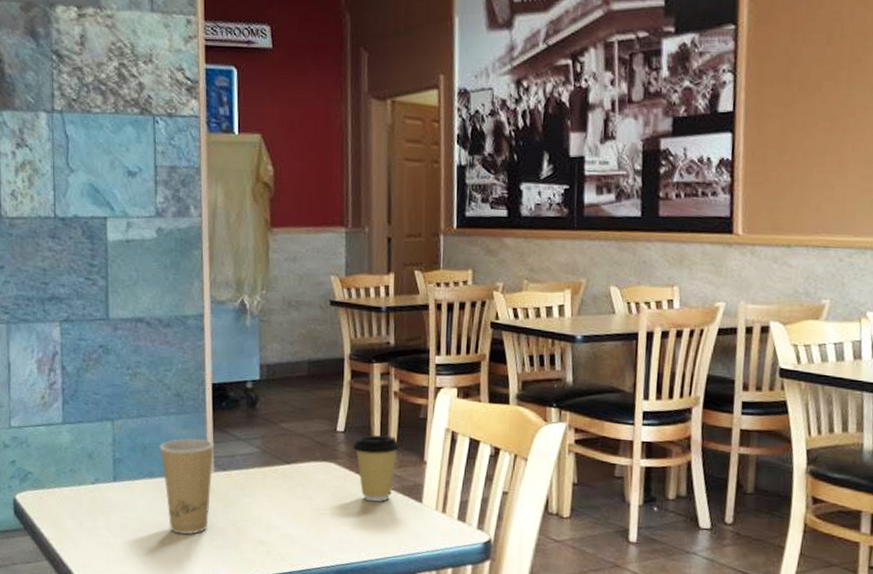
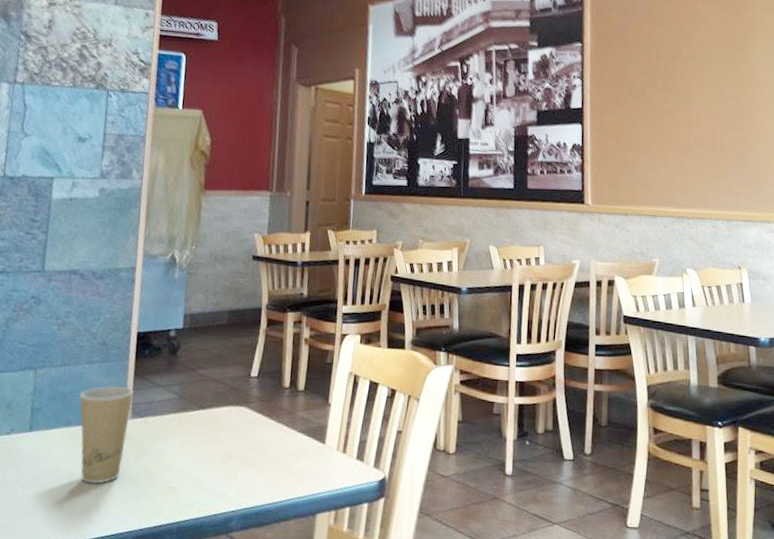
coffee cup: present [353,435,400,502] -> none [265,379,308,444]

